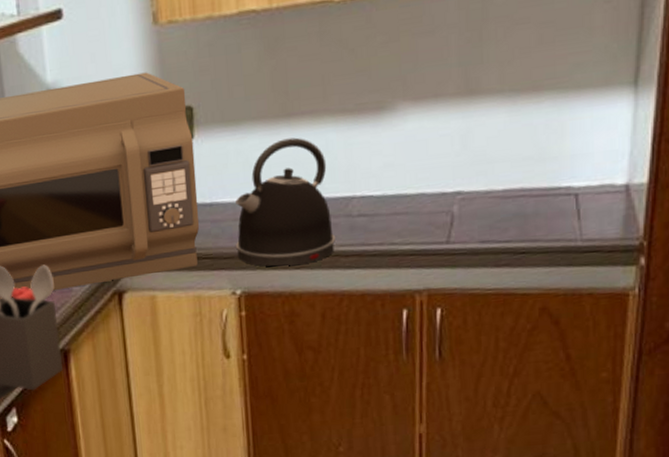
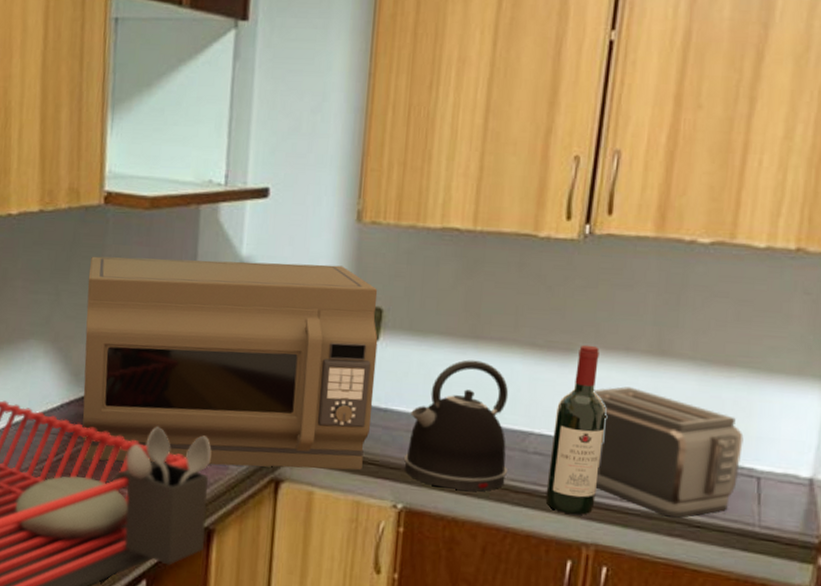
wine bottle: none [374,99,424,267] -> present [545,344,607,515]
toaster: none [408,132,558,250] -> present [593,386,744,518]

